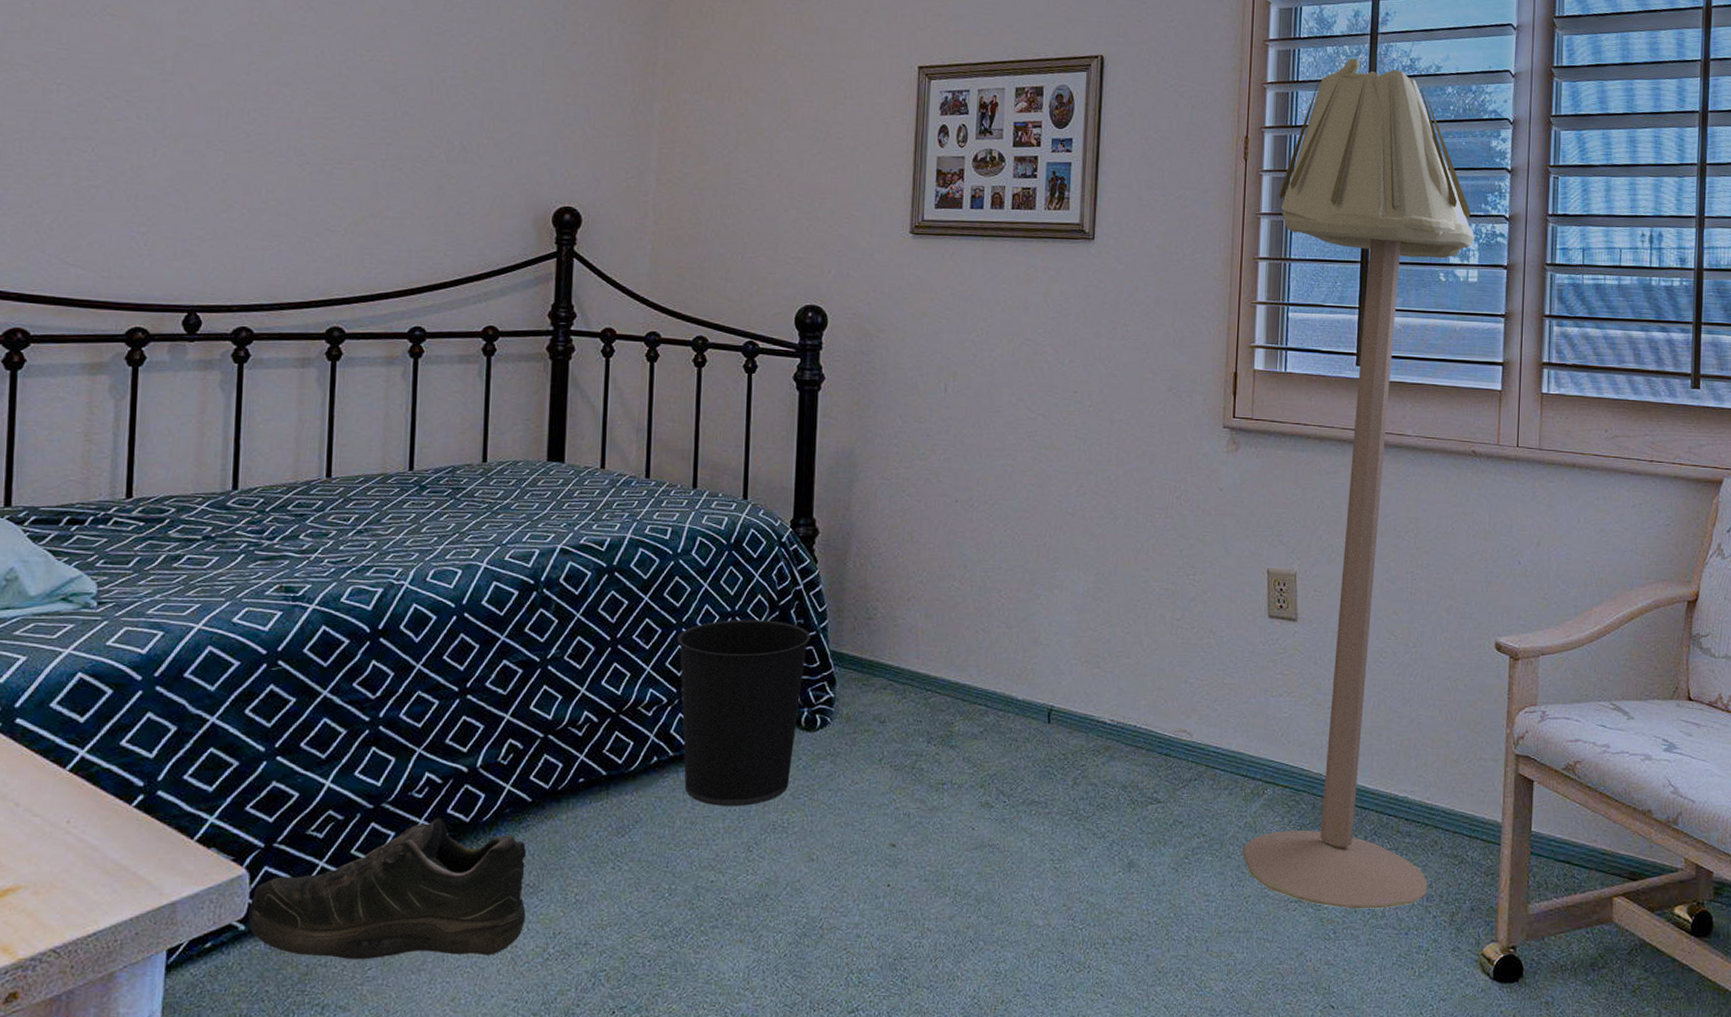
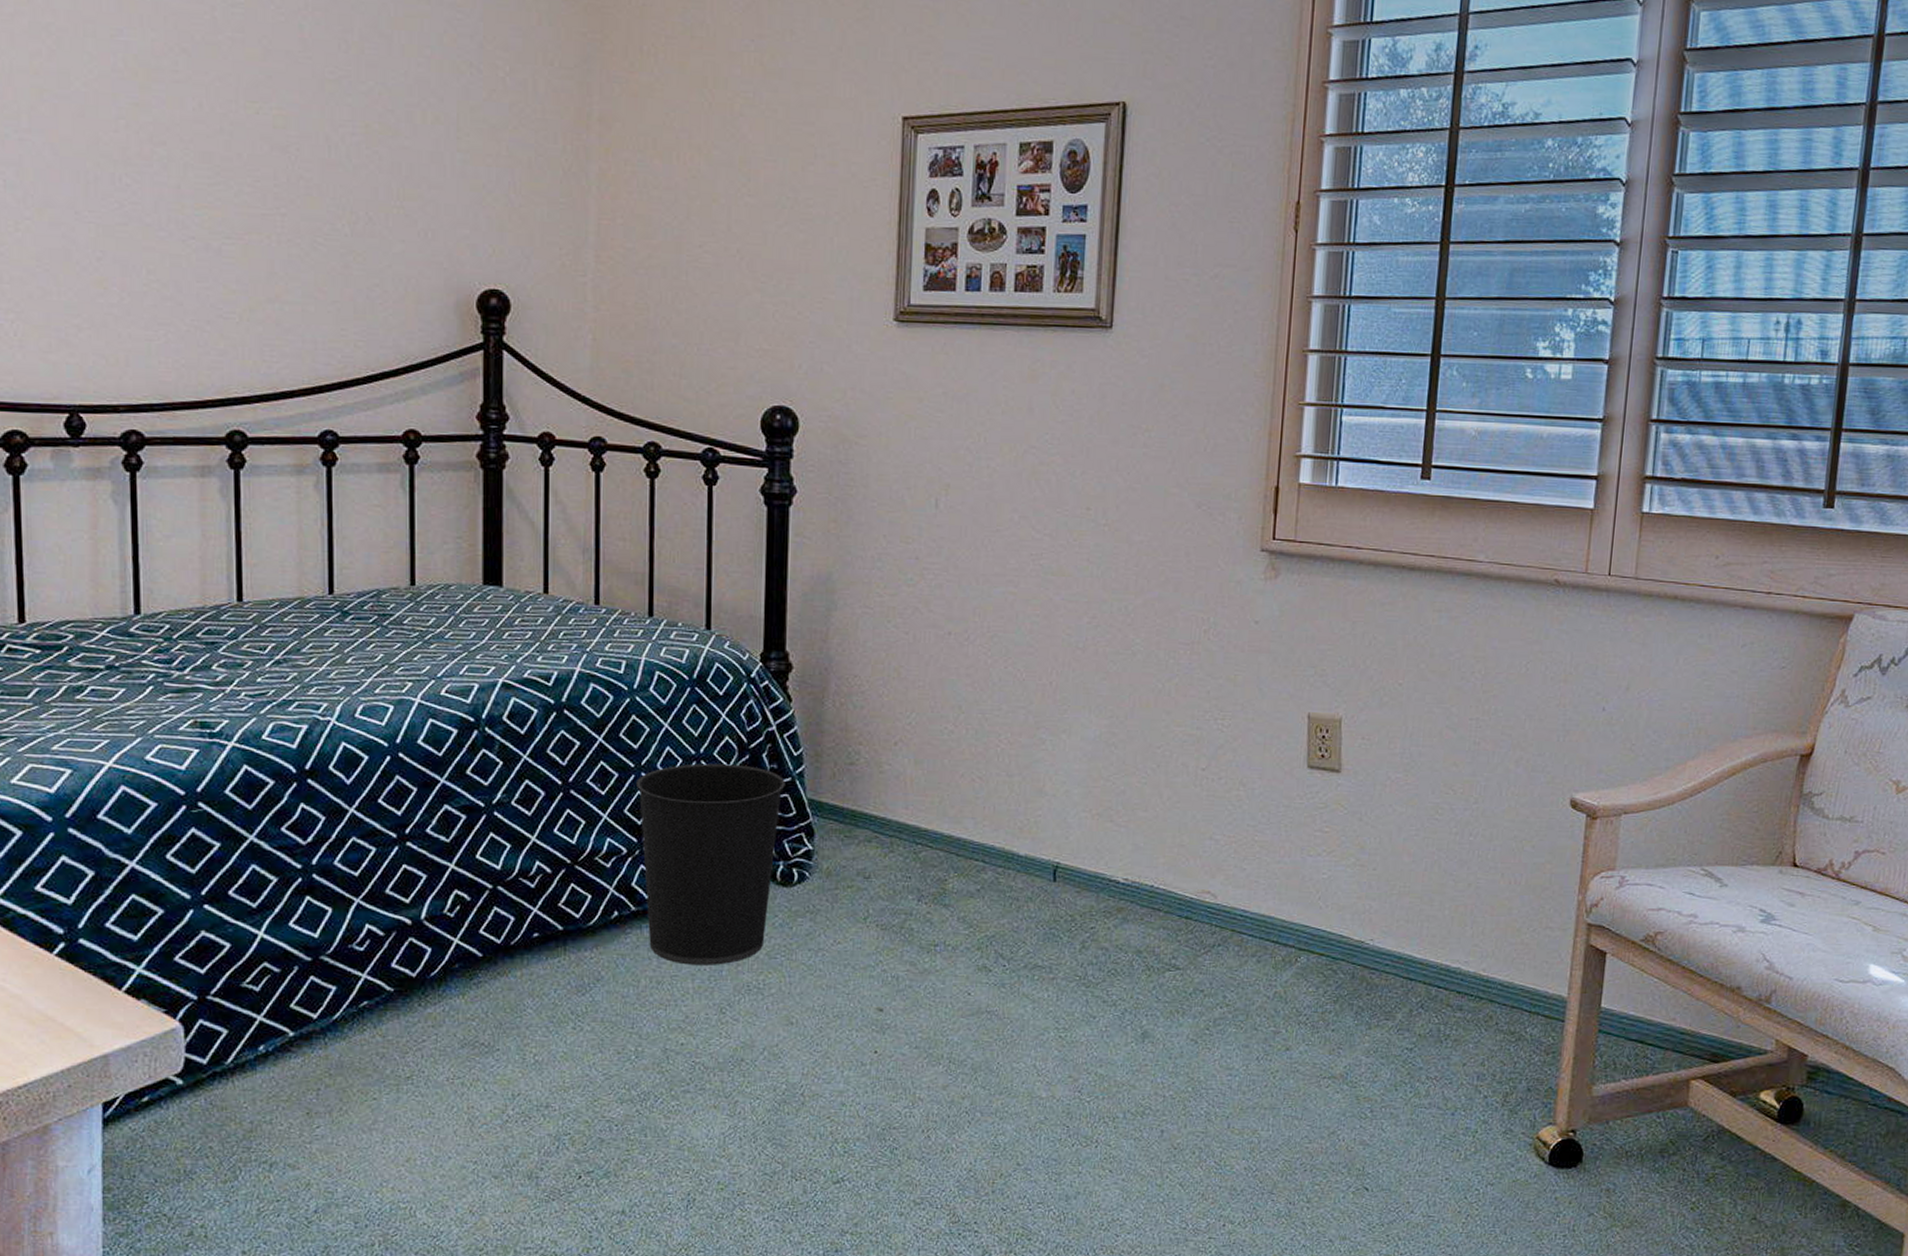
shoe: present [248,818,526,959] -> none [185,972,481,1117]
floor lamp: present [1243,58,1475,909] -> none [1271,103,1572,1087]

